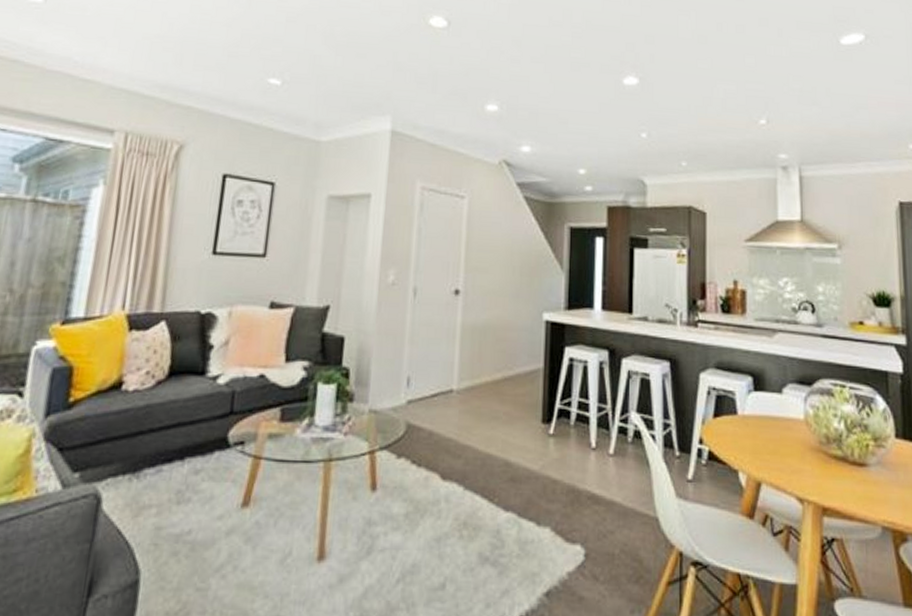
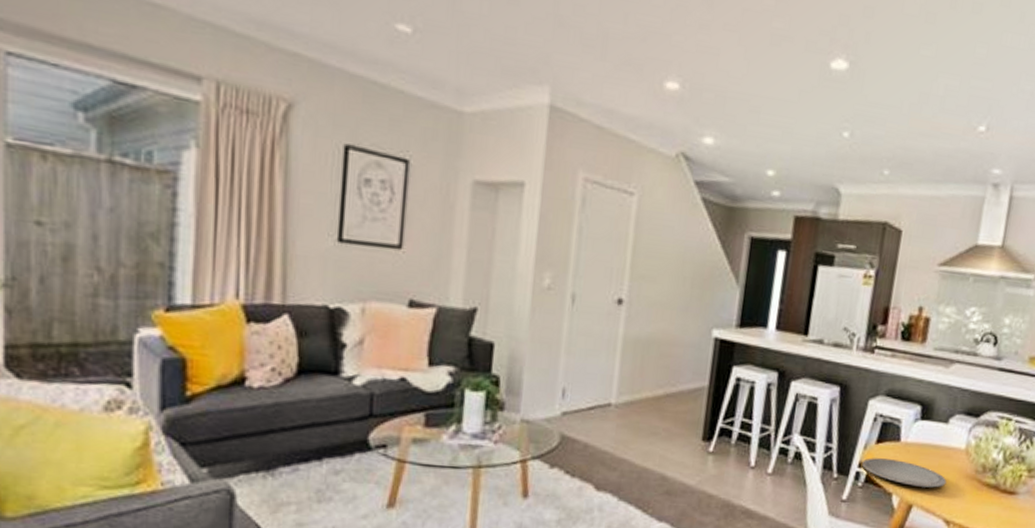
plate: none [703,433,792,463] -> present [862,458,947,488]

